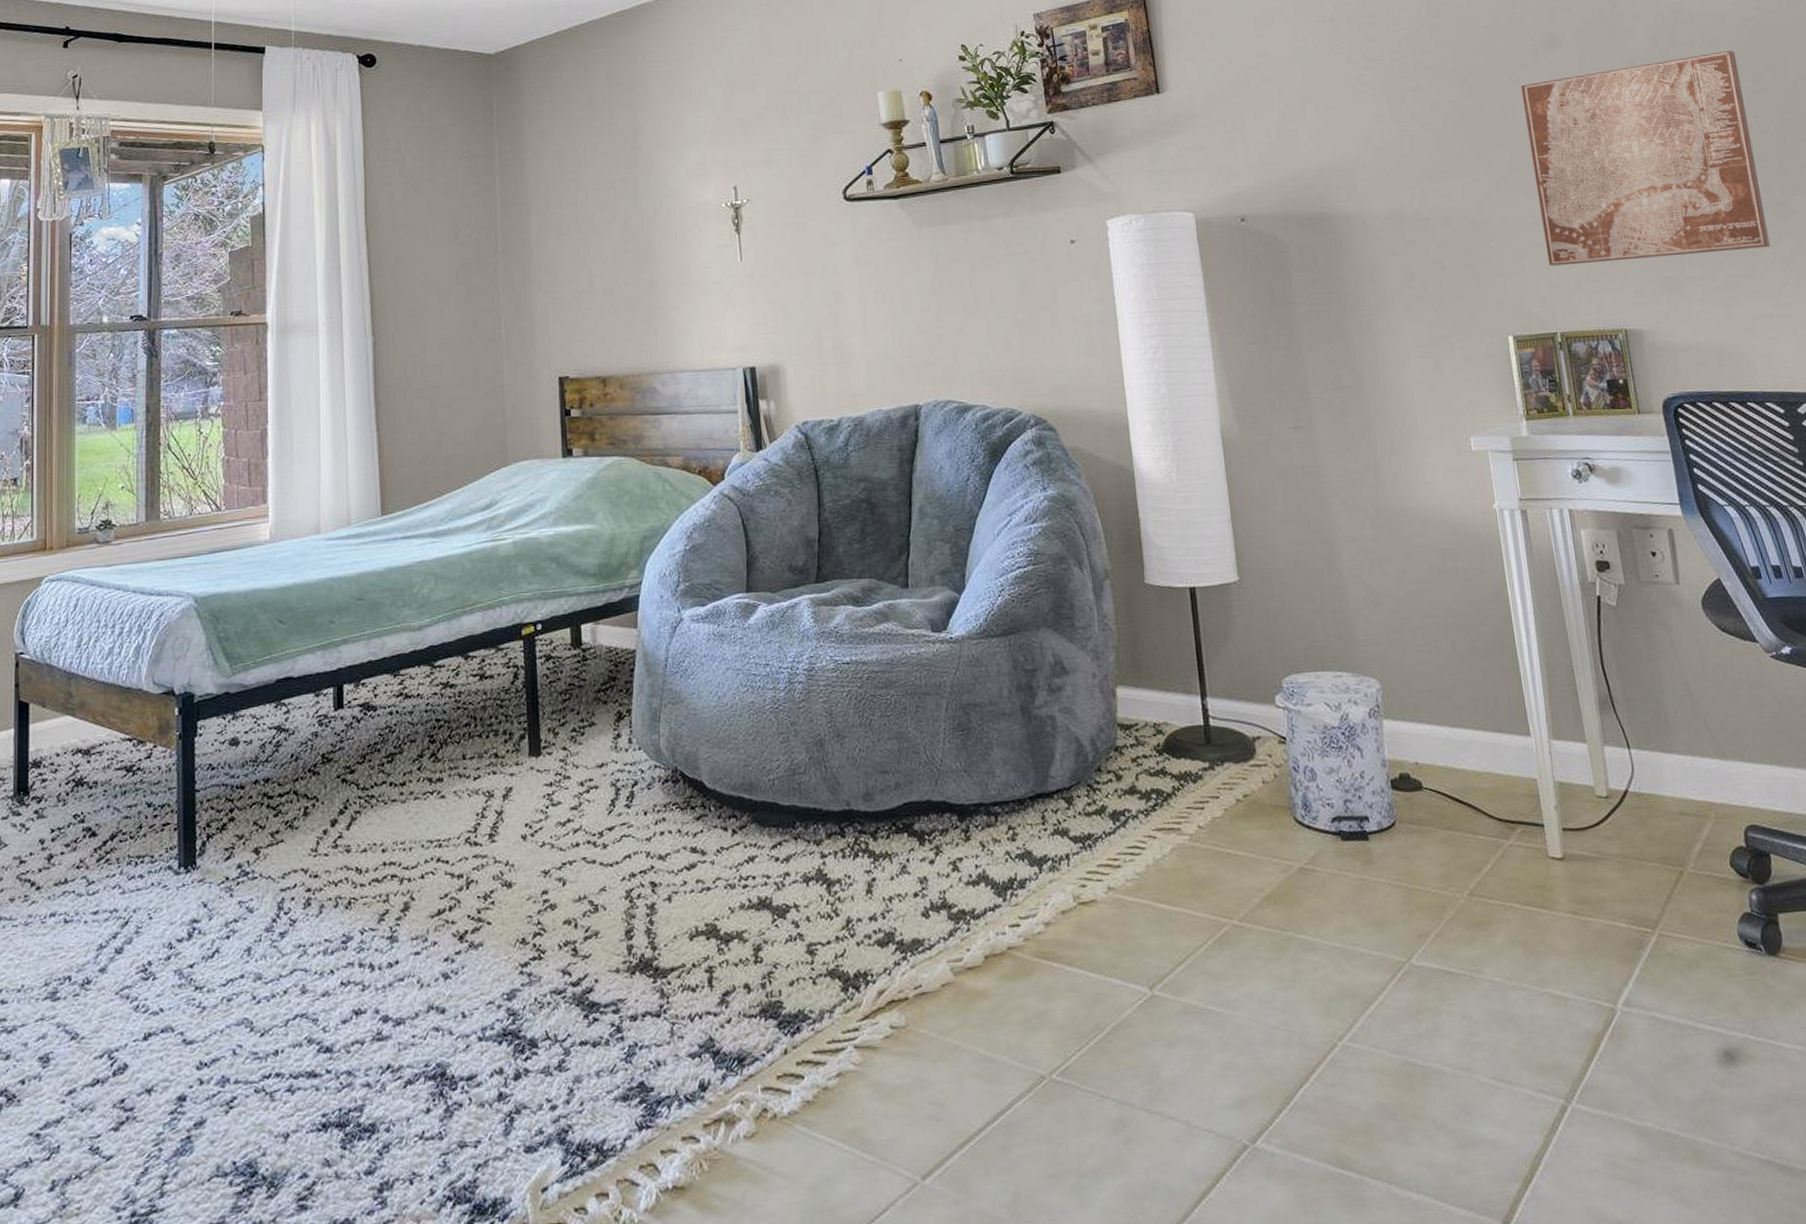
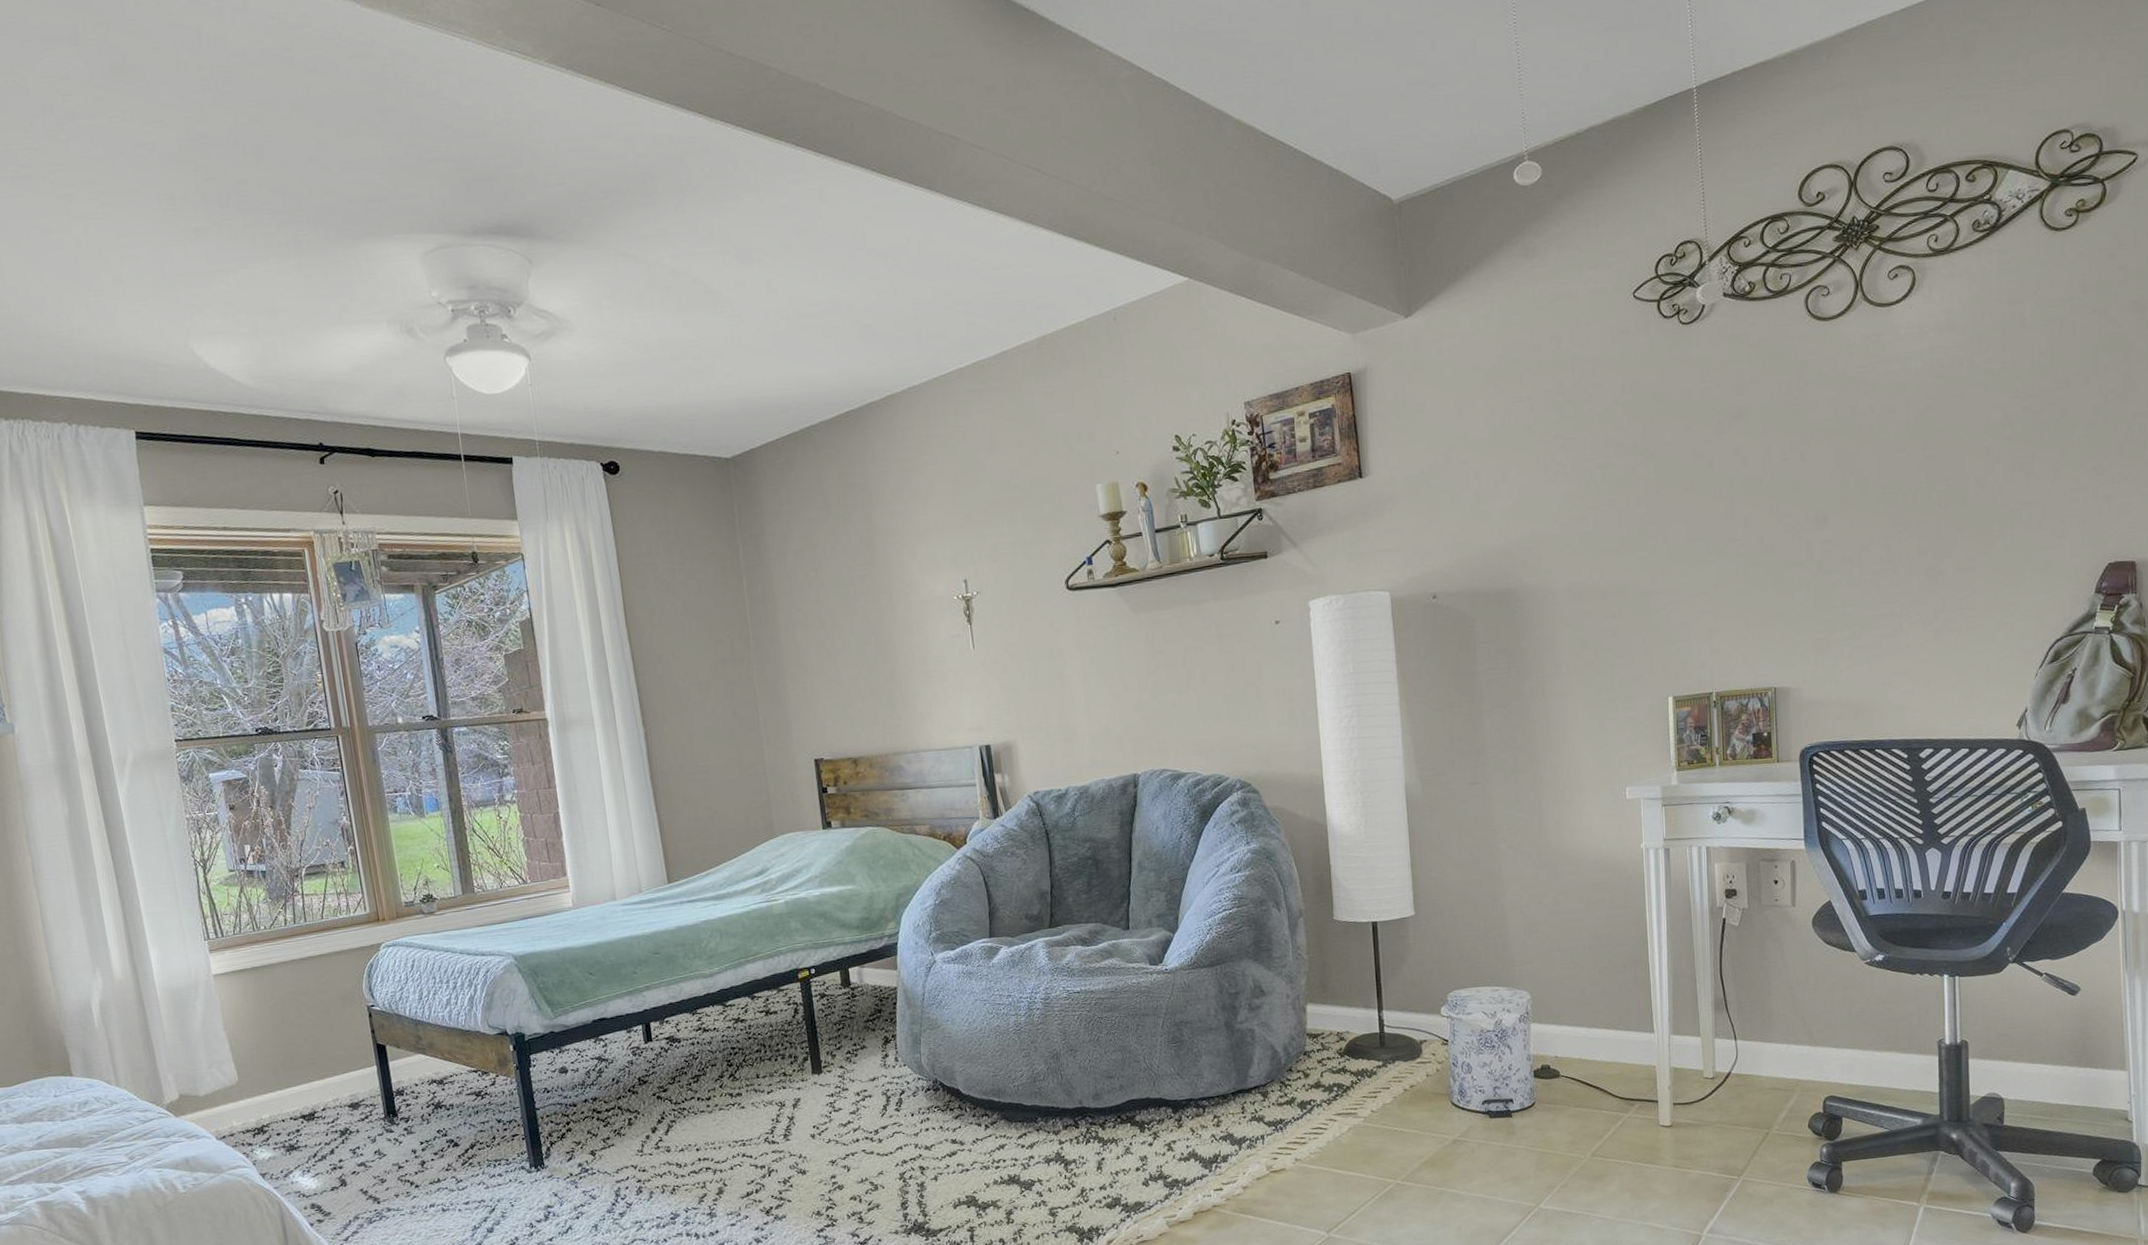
wall art: present [1520,51,1770,266] -> none [1703,419,1917,632]

